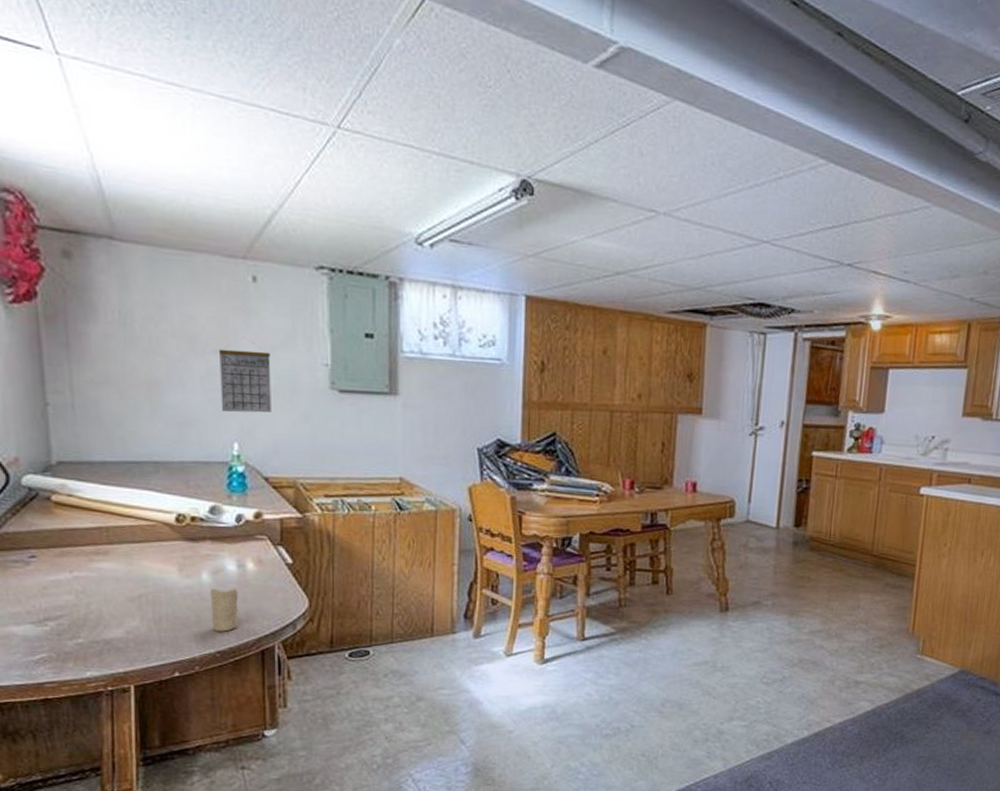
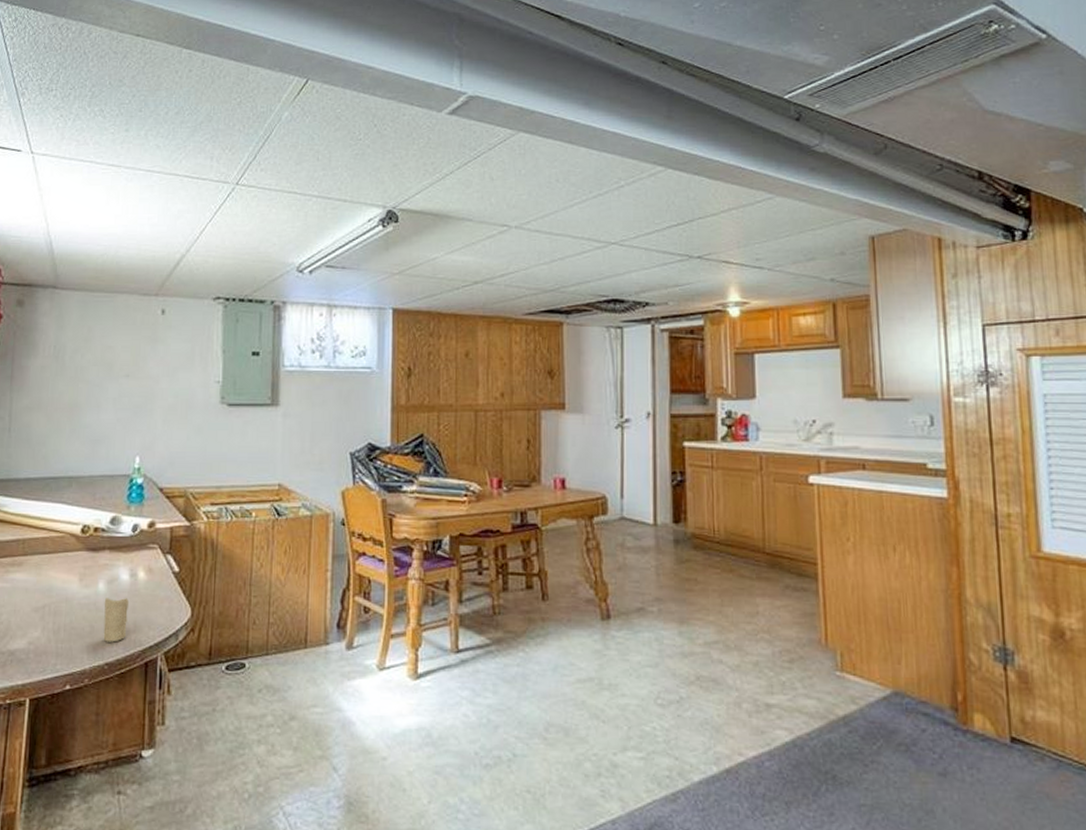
calendar: present [219,349,271,413] -> none [128,373,172,429]

